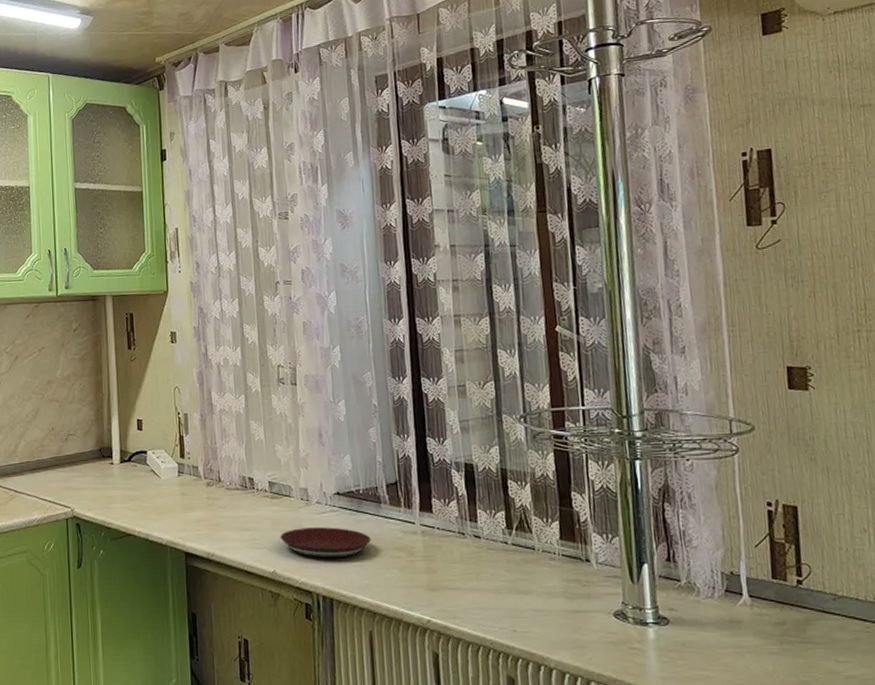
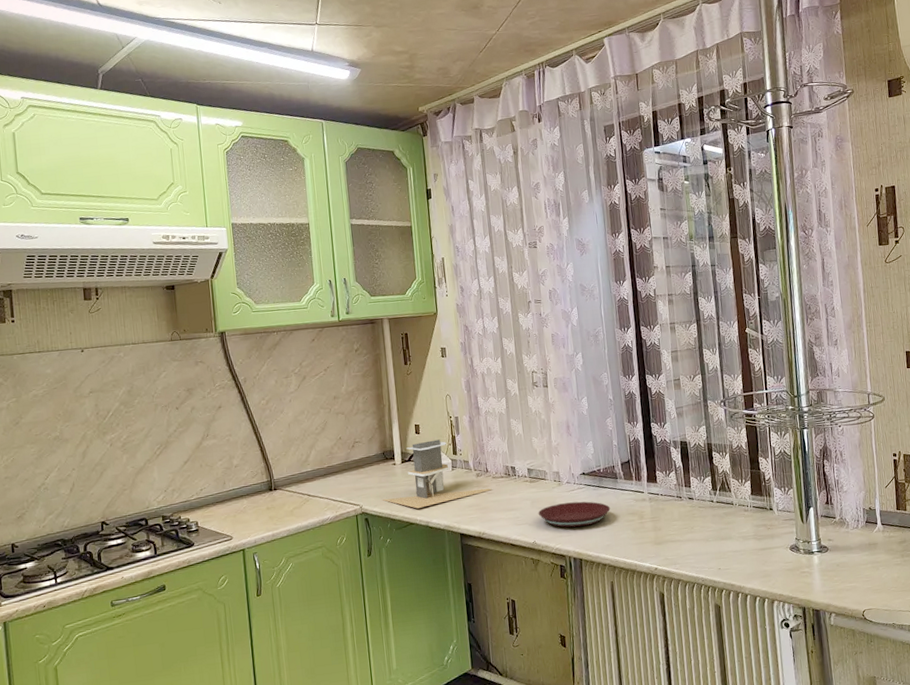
kiosk: none [96,438,225,518] -> present [382,439,492,509]

